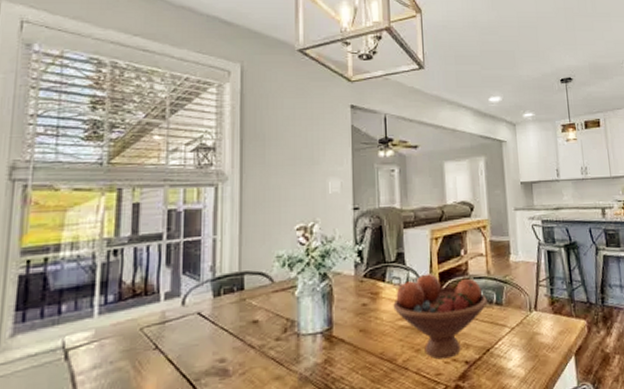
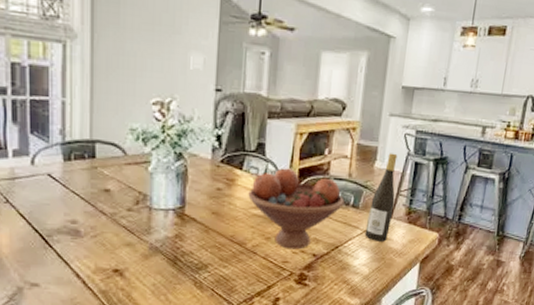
wine bottle: none [512,245,537,338] -> present [364,153,398,242]

